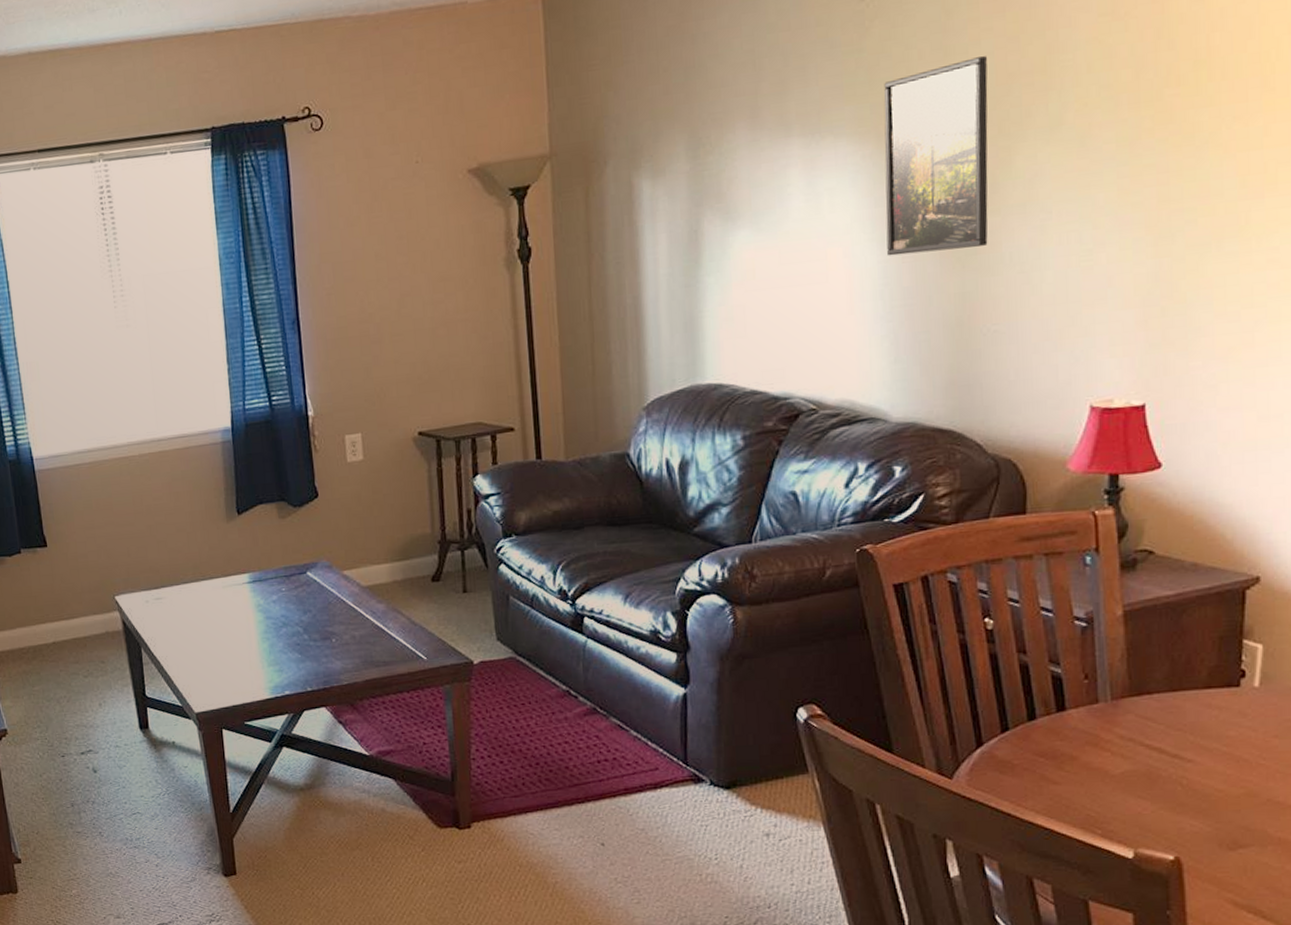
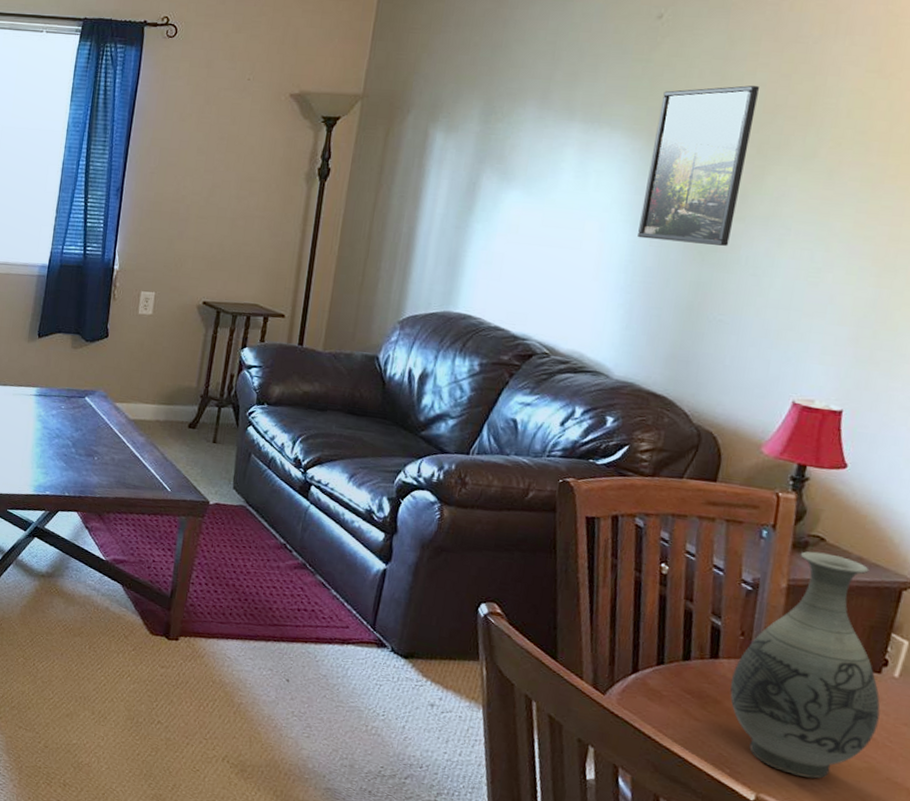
vase: none [1083,566,1247,819] -> present [730,551,880,779]

